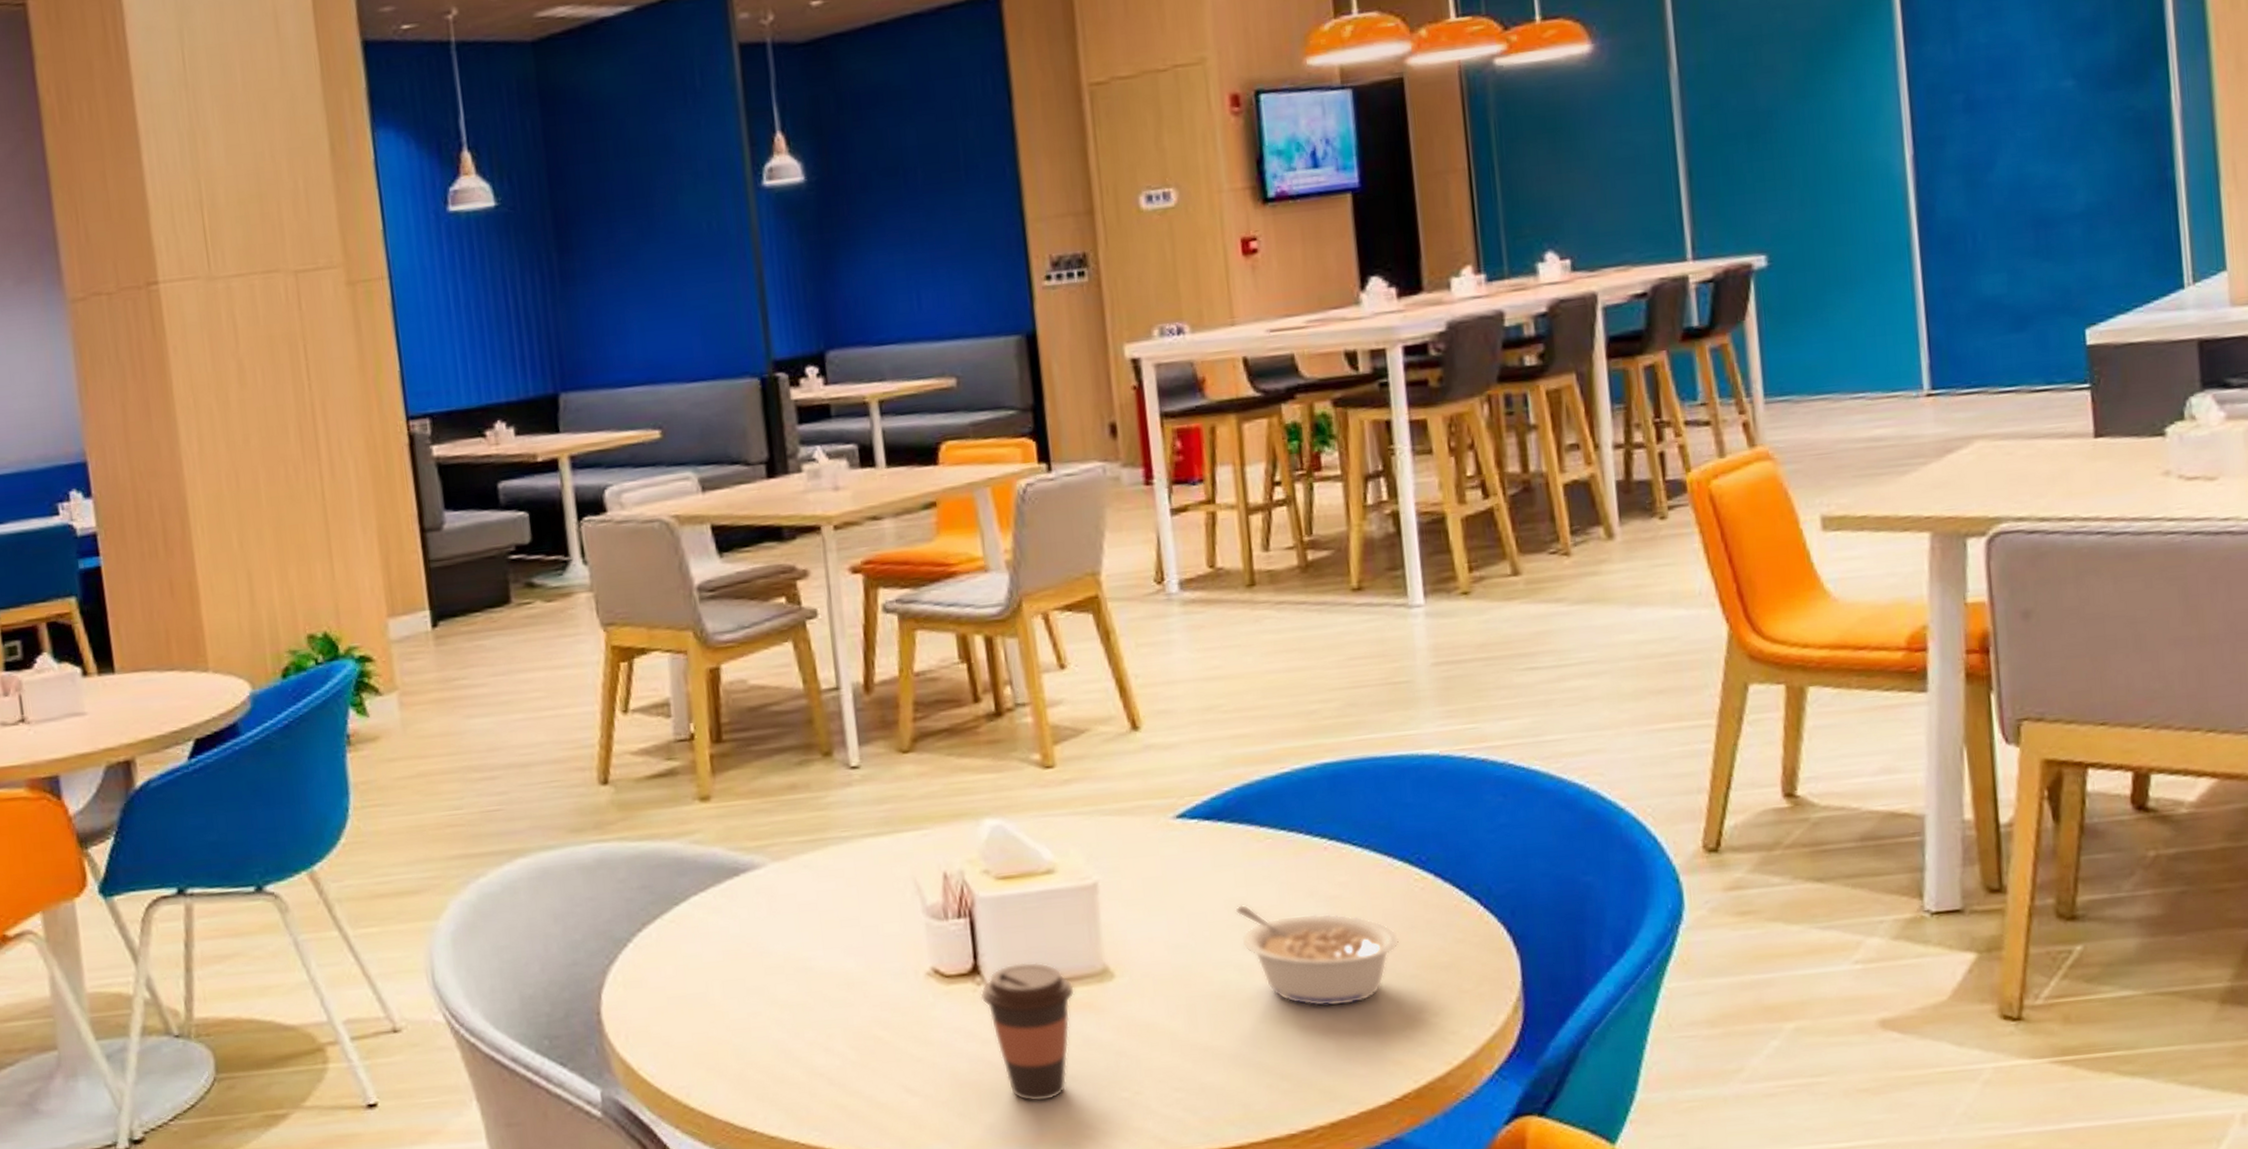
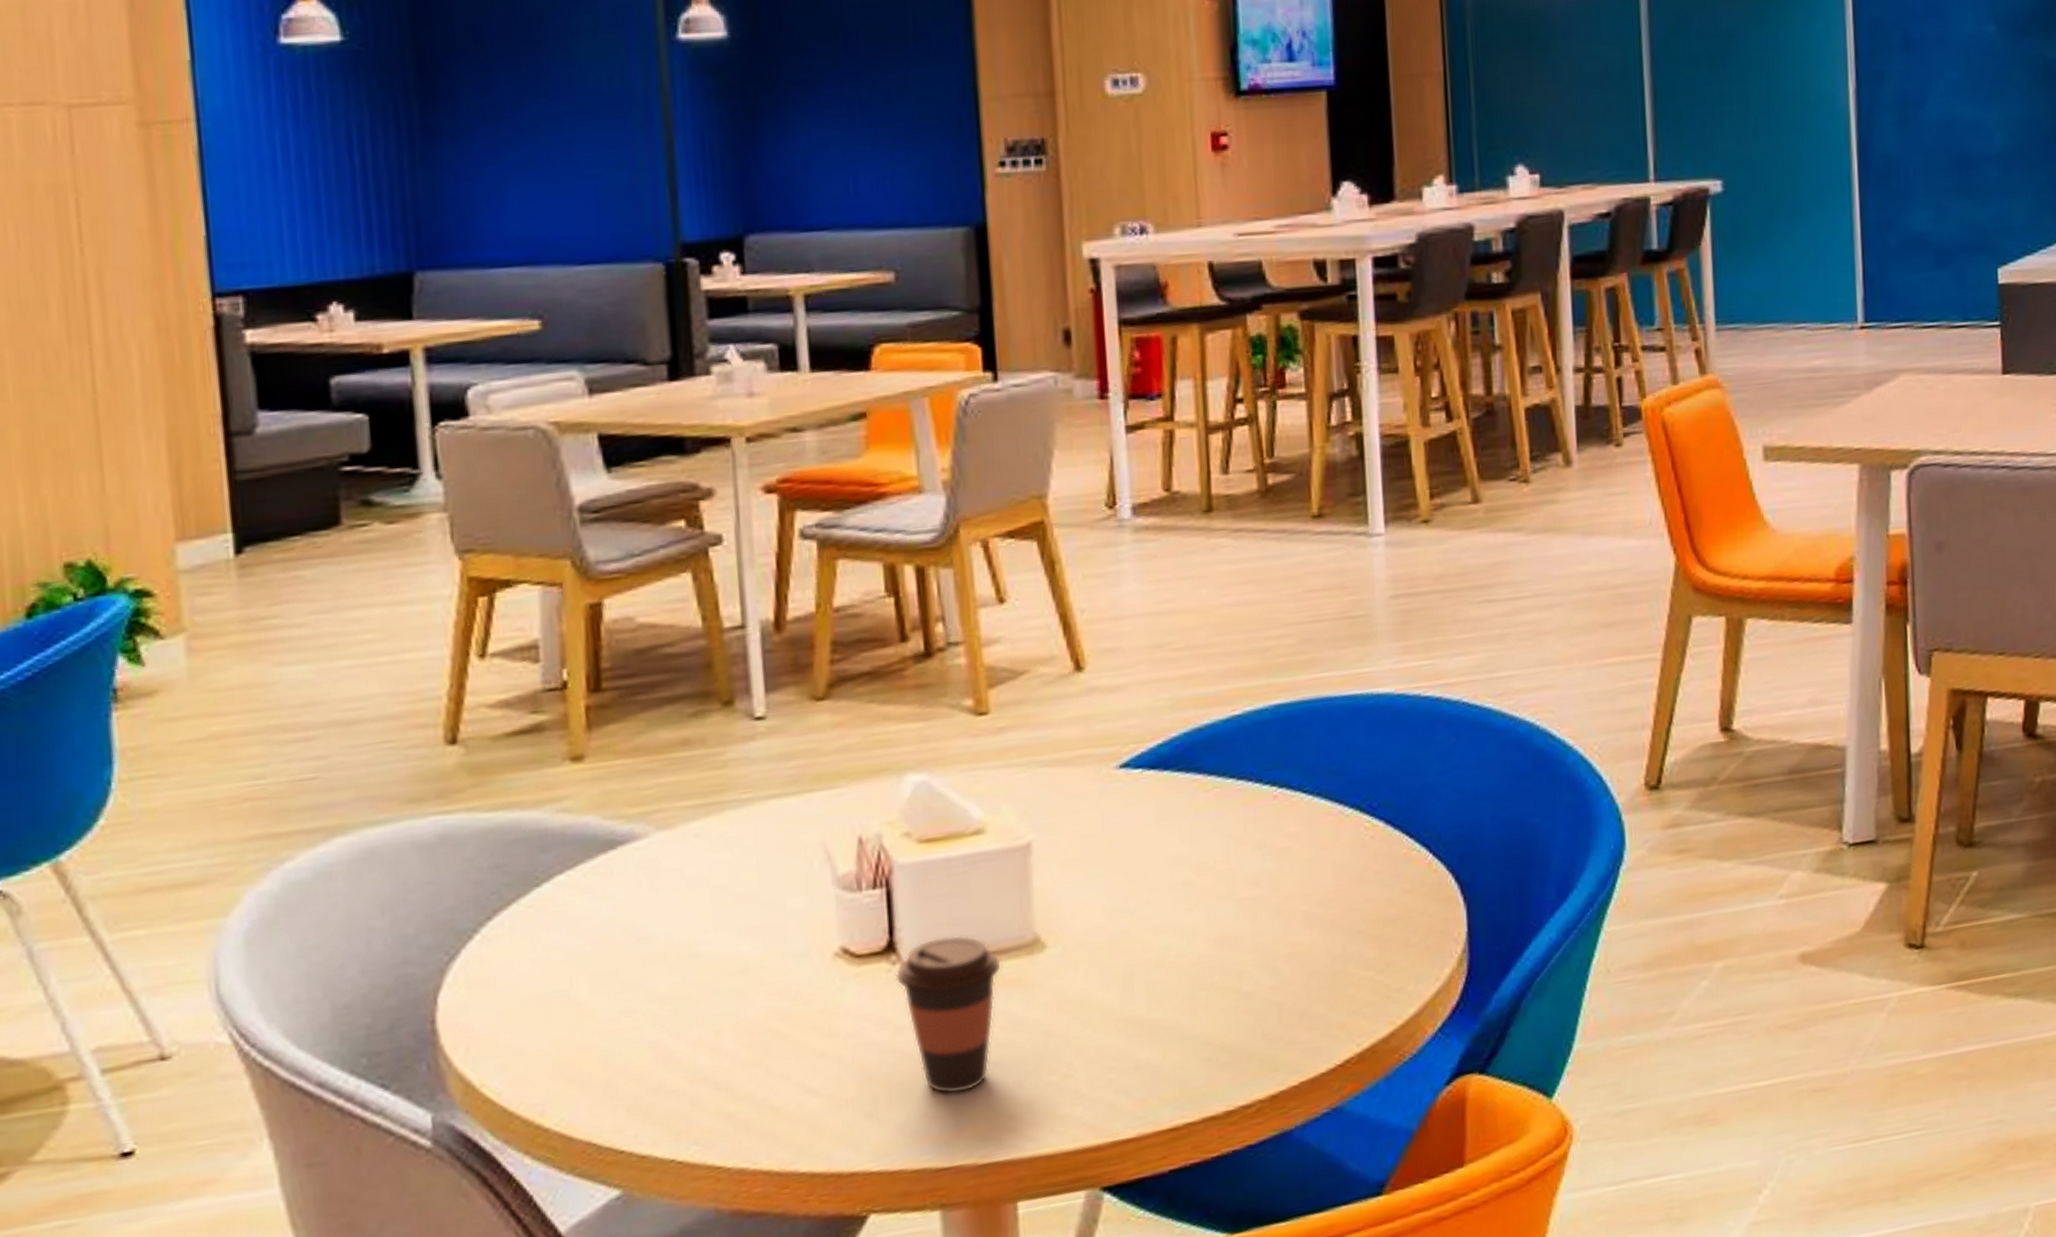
legume: present [1235,904,1400,1007] -> none [1178,861,1348,969]

